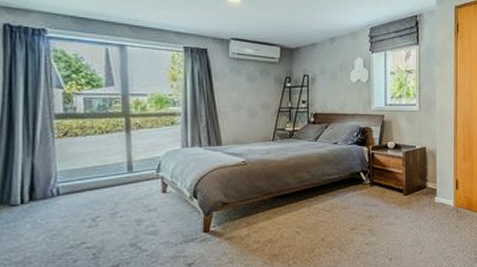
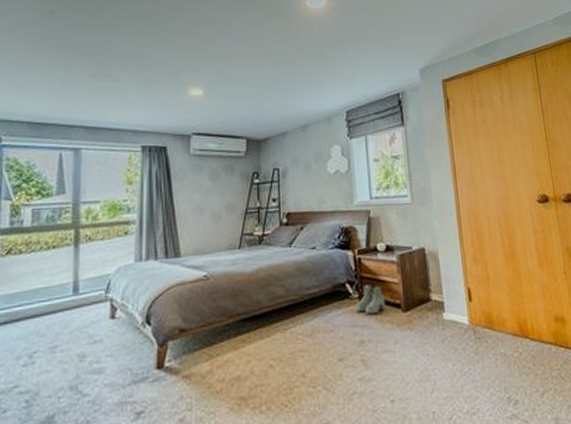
boots: none [366,174,391,197] -> present [355,284,386,315]

